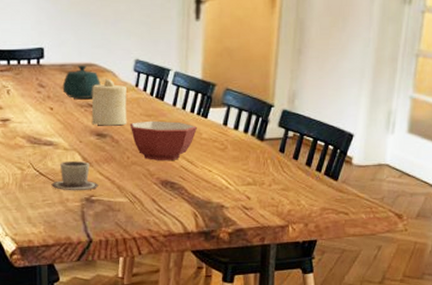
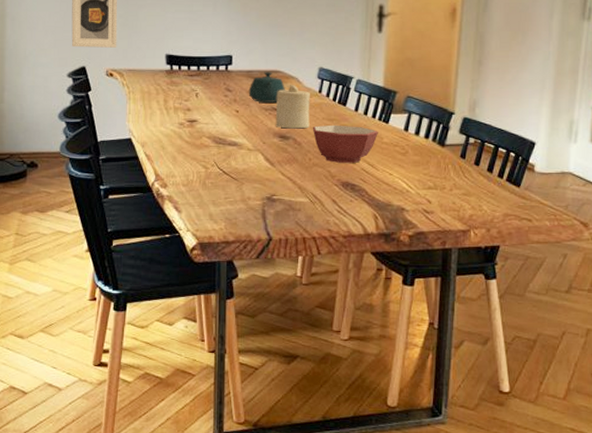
cup: present [51,160,99,191] -> none [234,160,280,190]

